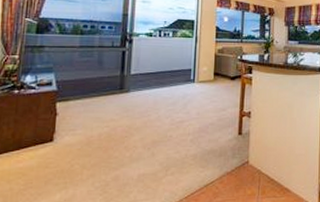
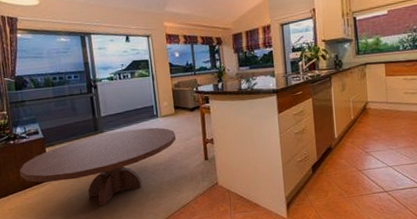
round table: none [16,92,211,178] -> present [19,127,177,206]

